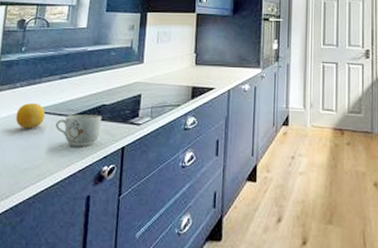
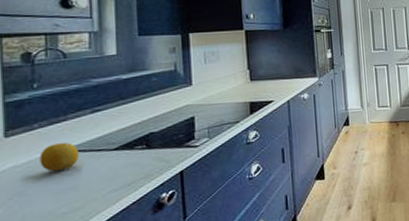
mug: present [56,114,102,146] -> none [95,144,153,180]

